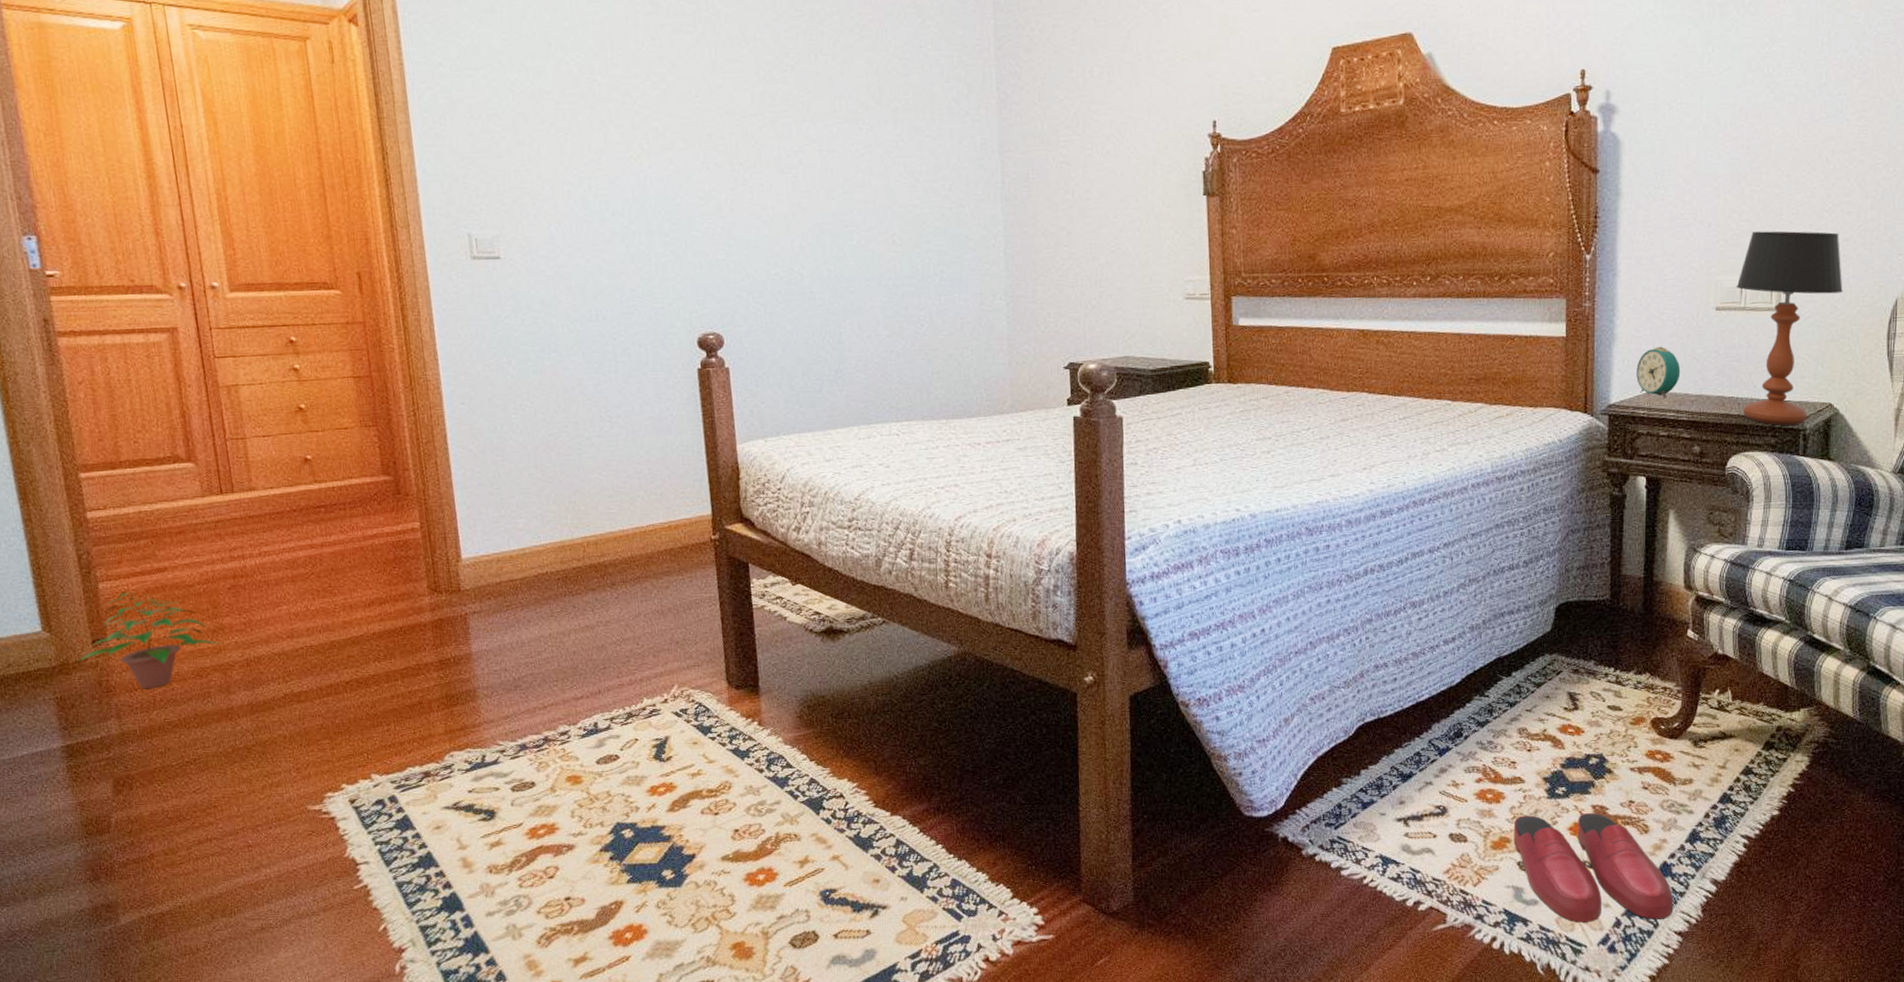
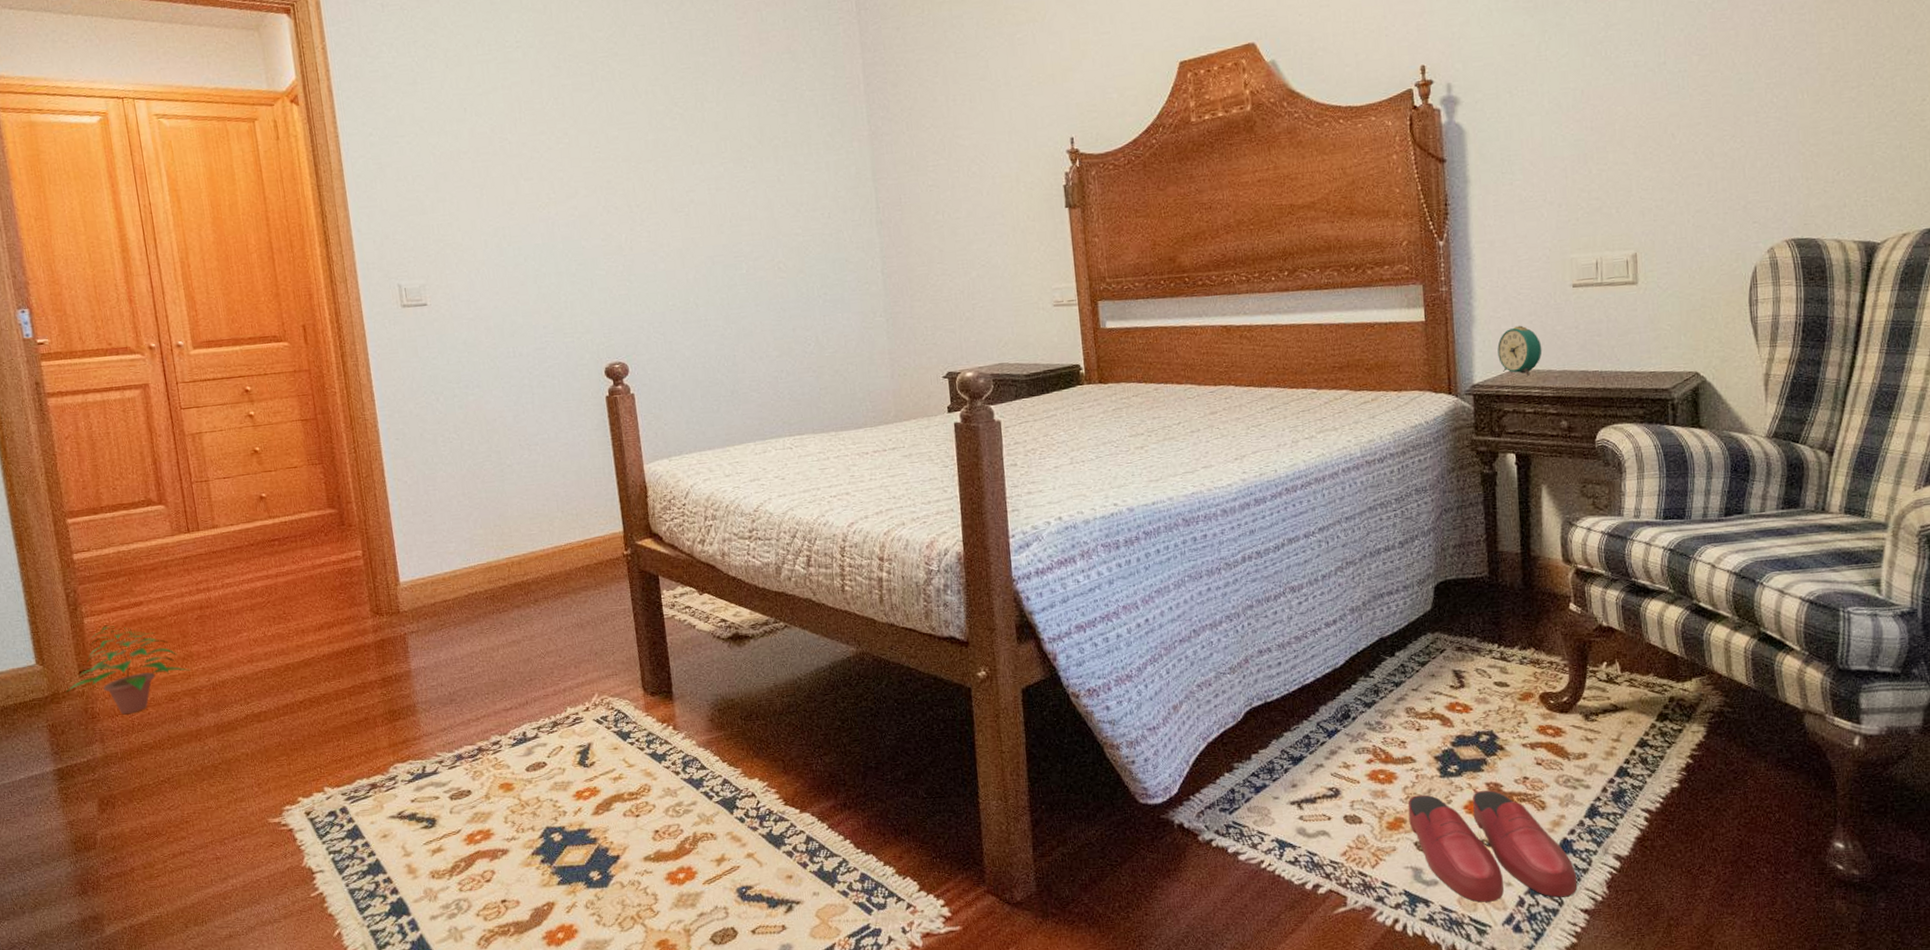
table lamp: present [1736,231,1843,426] -> none [1591,205,1700,397]

